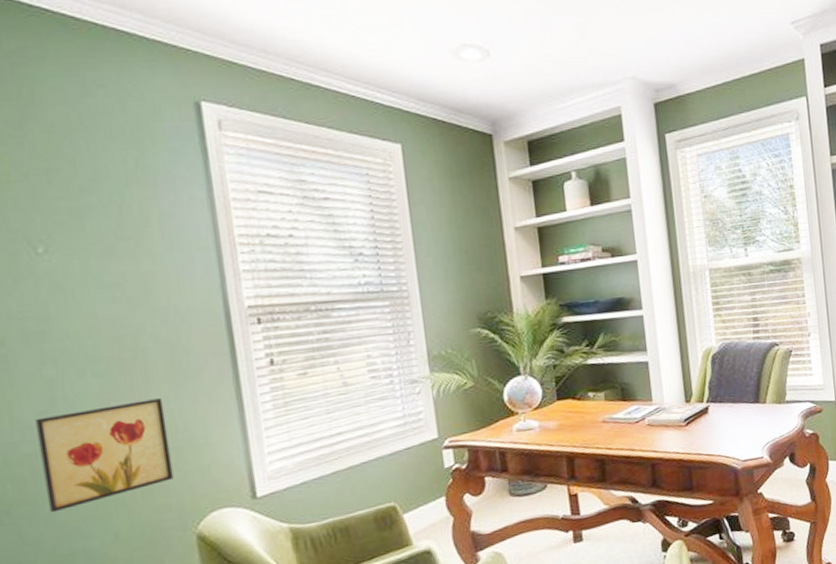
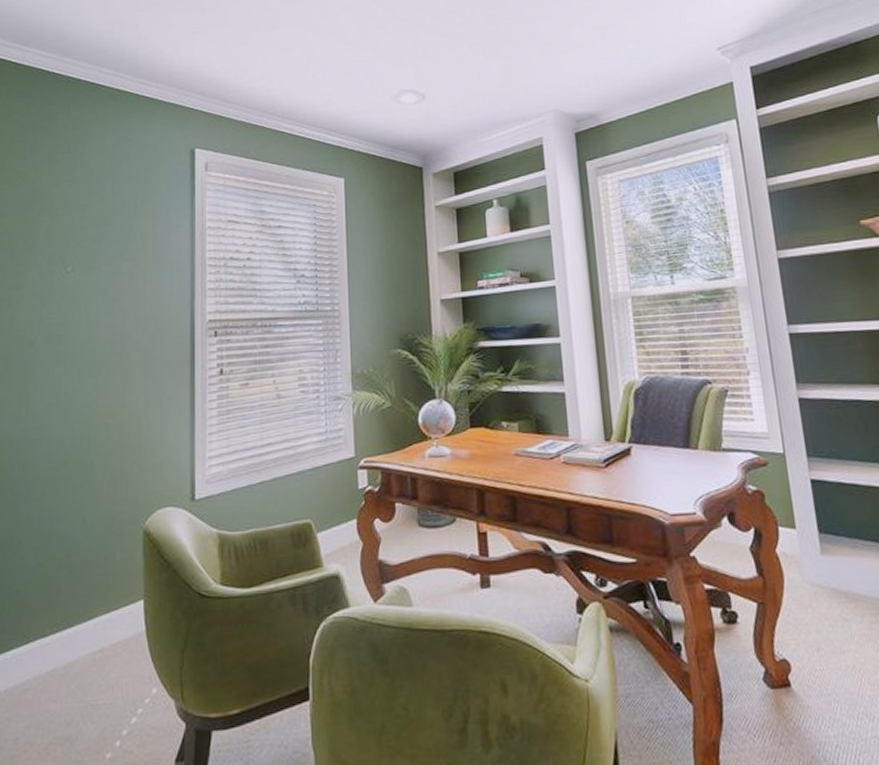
wall art: present [35,398,174,513] -> none [40,399,135,495]

